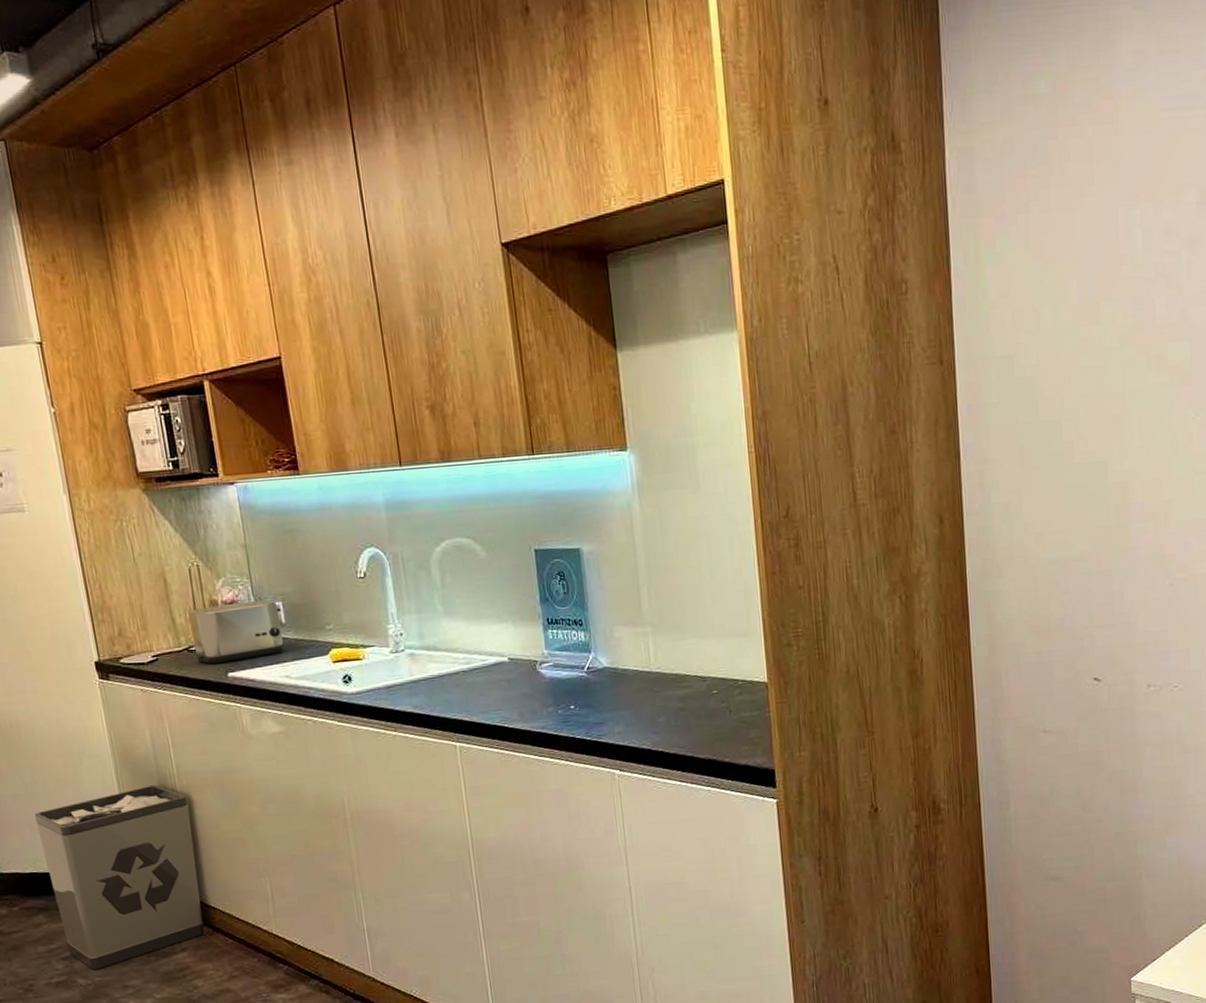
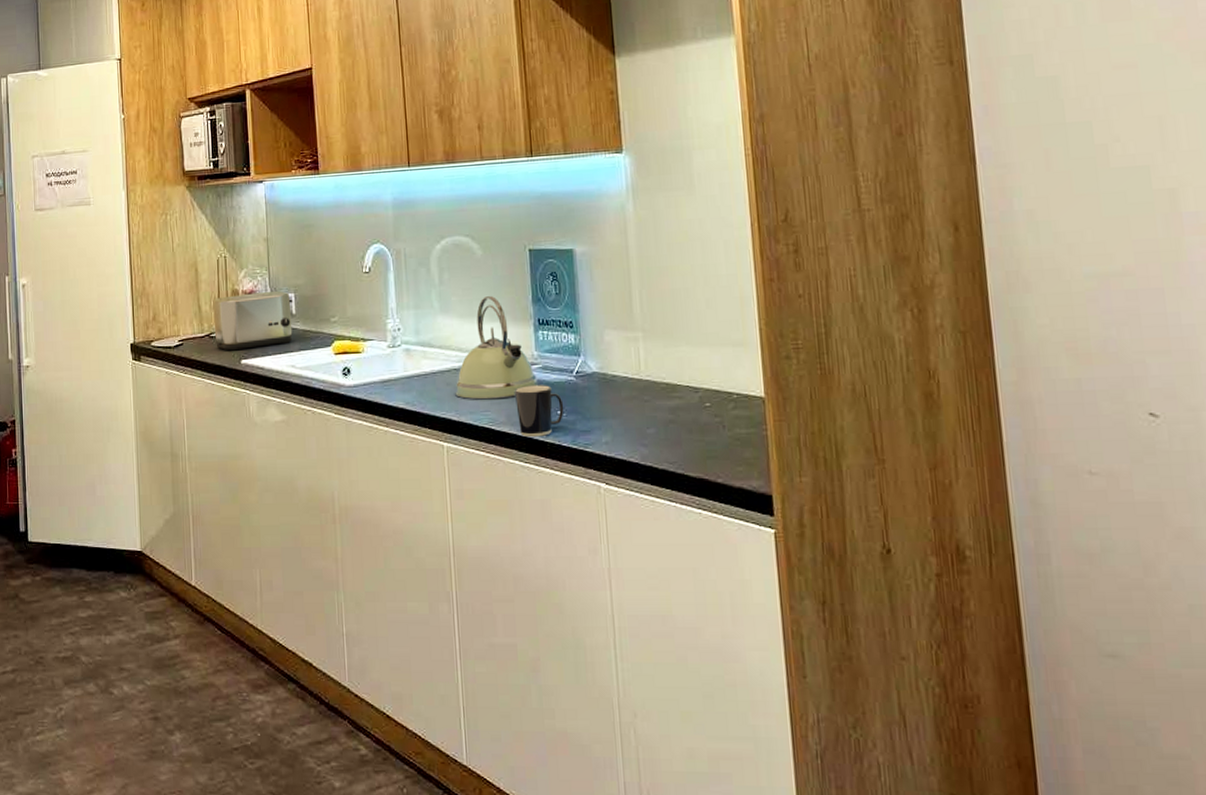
recycling bin: present [35,784,205,970] -> none [65,465,197,649]
kettle: none [465,596,549,700] -> present [455,295,538,400]
mug: none [525,682,577,733] -> present [514,385,564,438]

